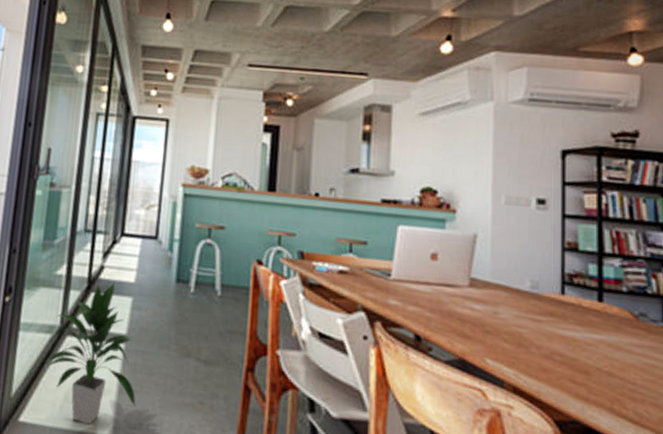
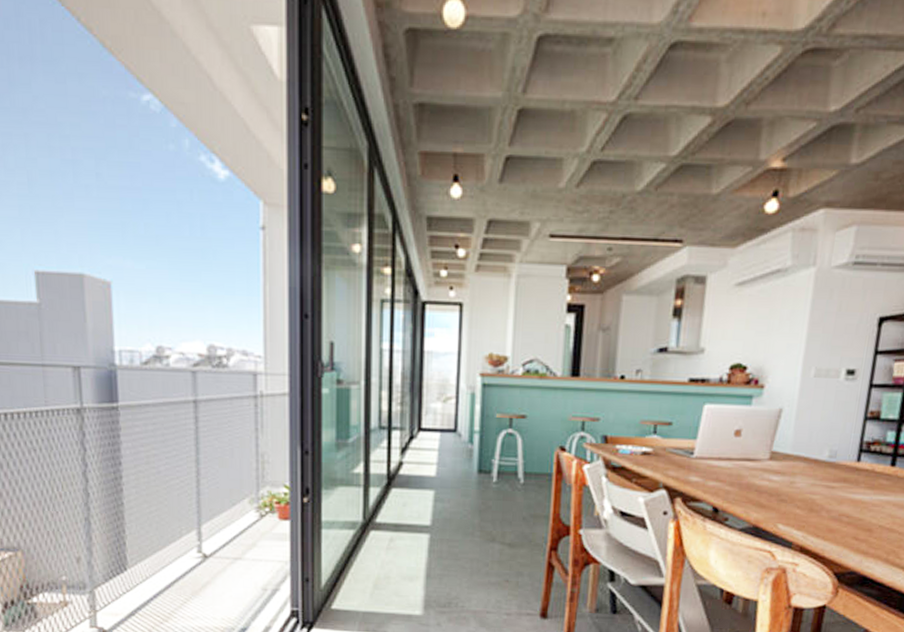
indoor plant: present [44,282,136,425] -> none [351,477,444,607]

